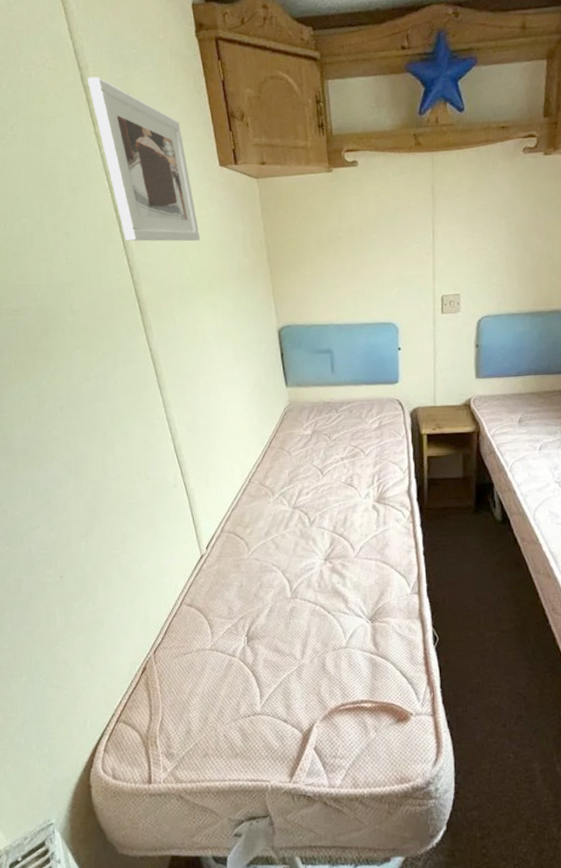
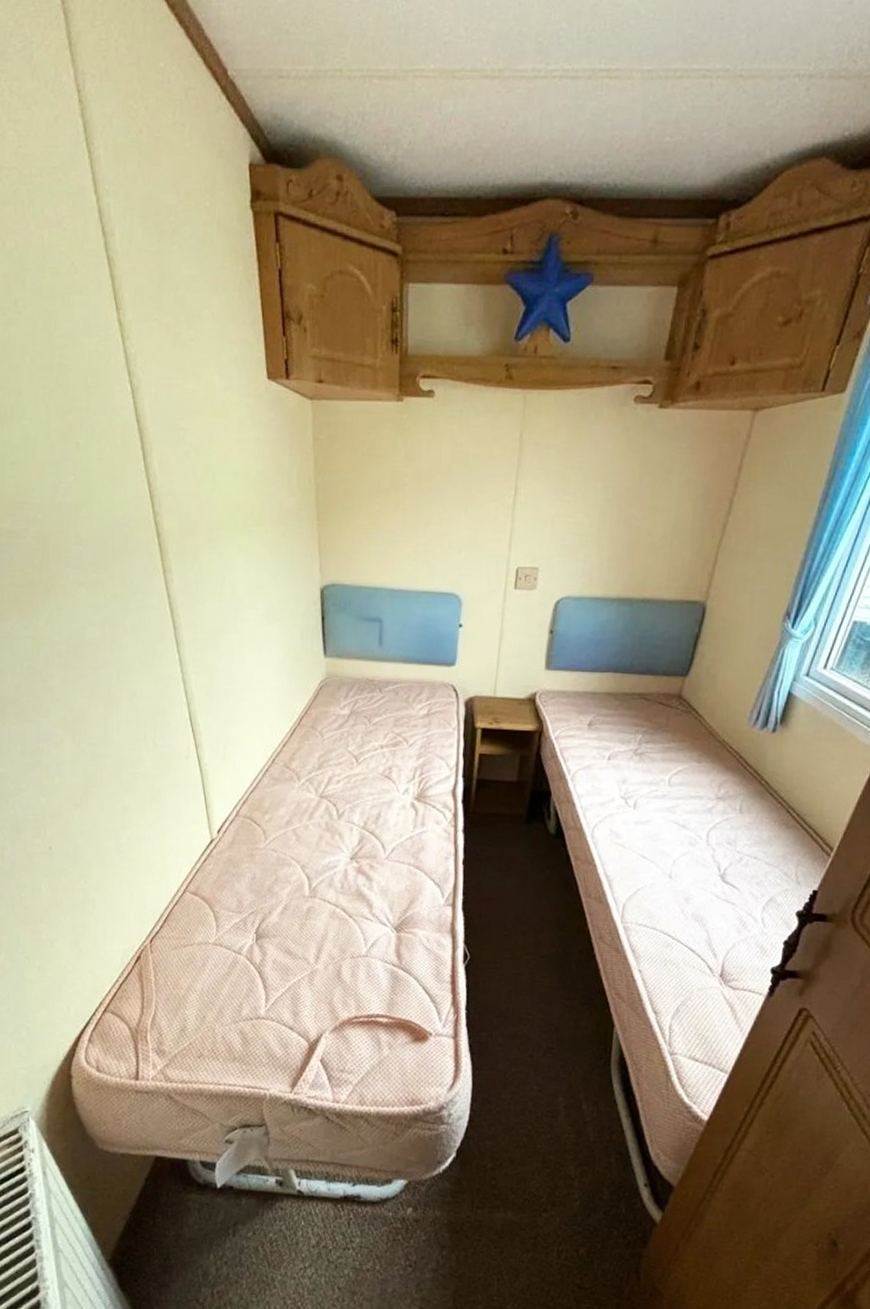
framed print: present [87,76,200,242] -> none [112,246,238,470]

